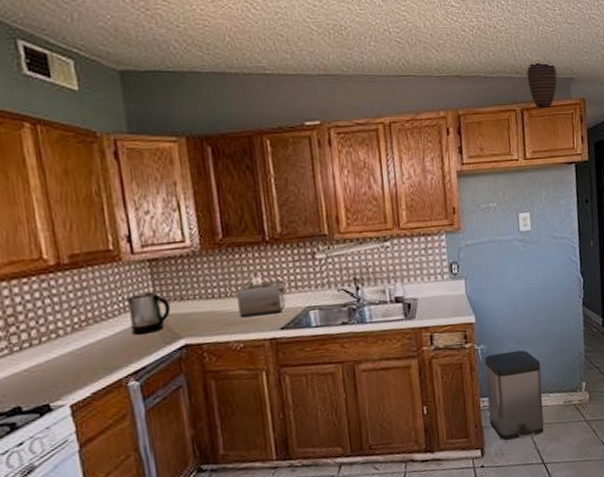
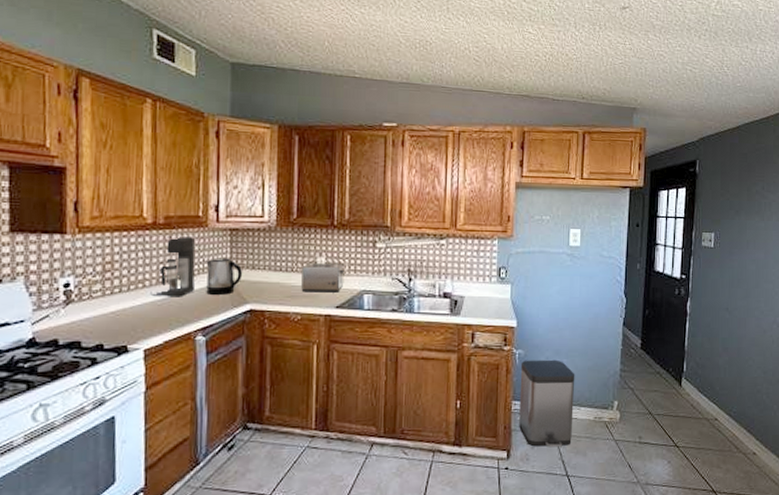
coffee maker: none [66,274,118,347] -> present [150,236,195,297]
decorative vase: present [526,61,557,109] -> none [592,89,621,134]

